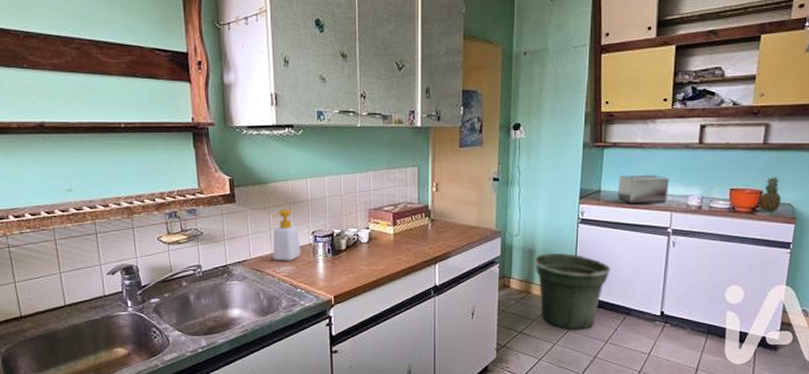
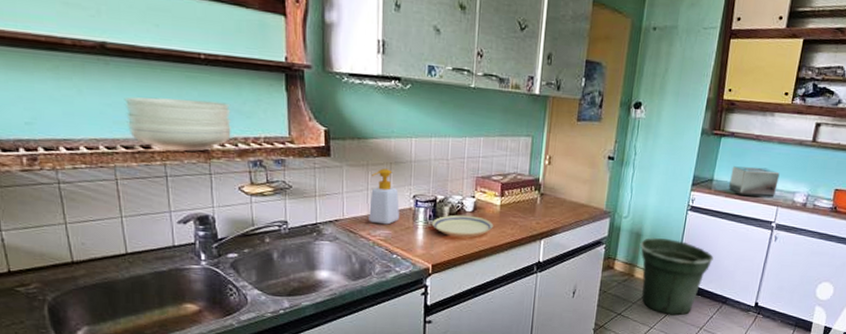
bowl: none [60,163,150,210] -> present [124,96,233,152]
plate: none [330,246,389,268] -> present [431,214,494,238]

